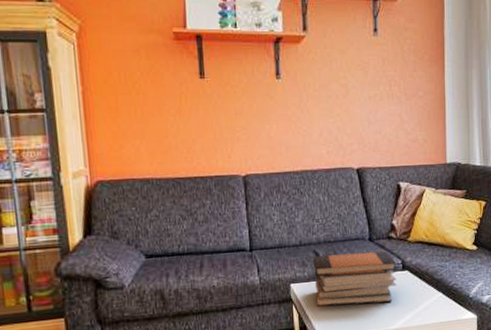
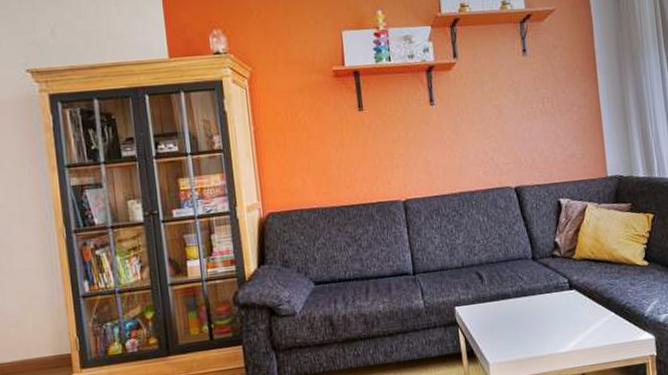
book stack: present [313,251,397,307] -> none [476,270,565,330]

